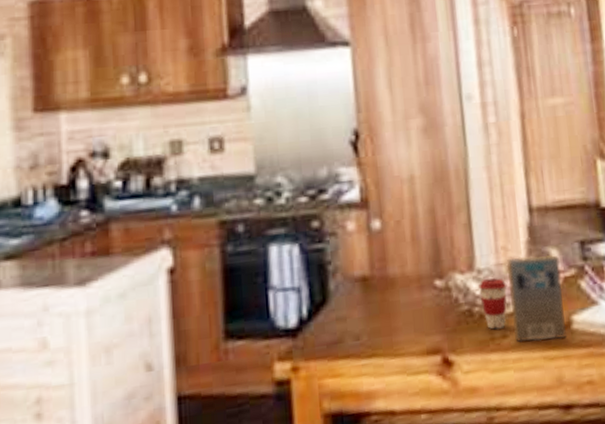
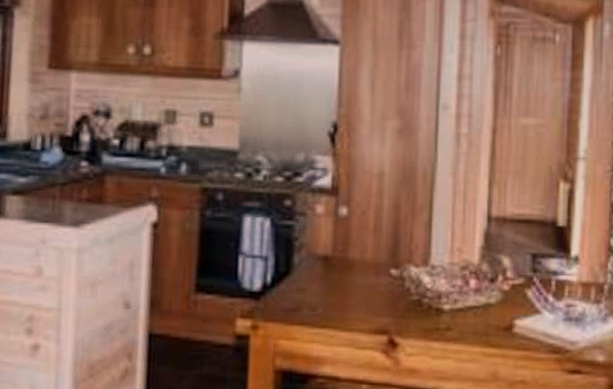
coffee cup: present [479,278,507,330] -> none [431,275,458,321]
book: present [506,255,567,343] -> none [458,260,511,340]

